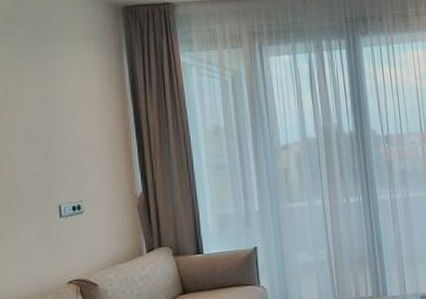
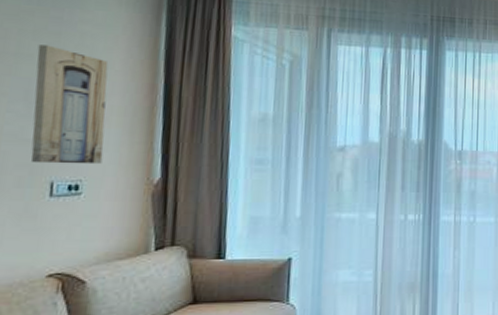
wall art: none [32,92,95,192] -> present [30,45,109,165]

